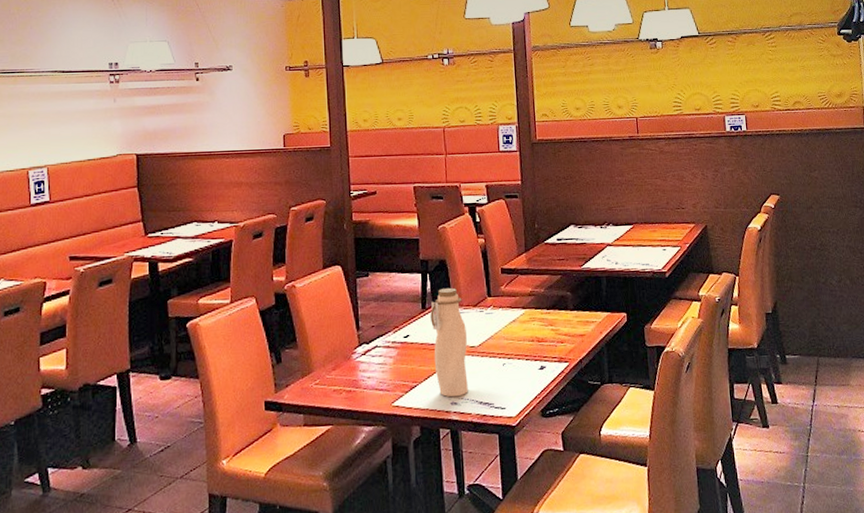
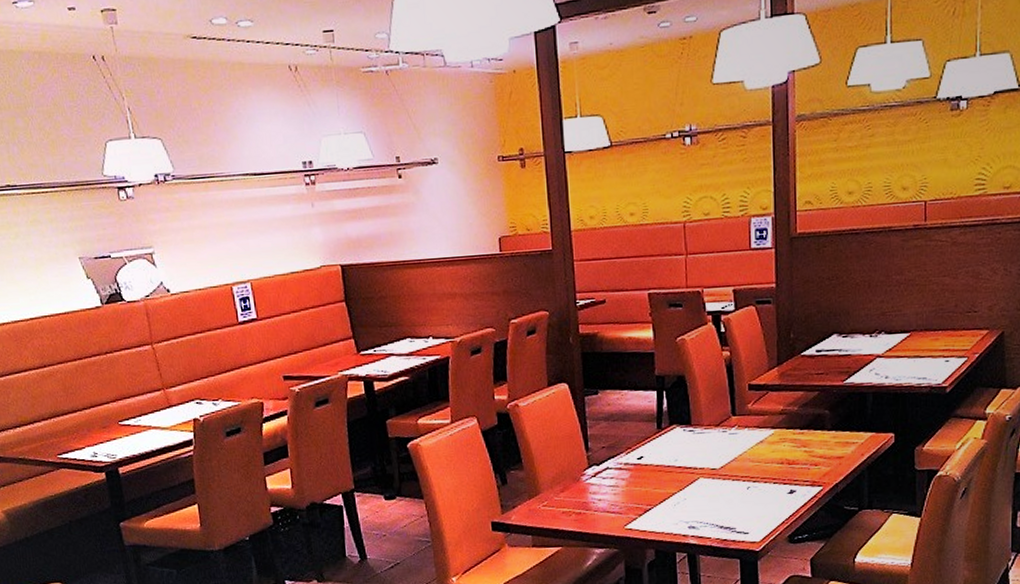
water bottle: present [430,287,468,397] -> none [667,406,708,520]

